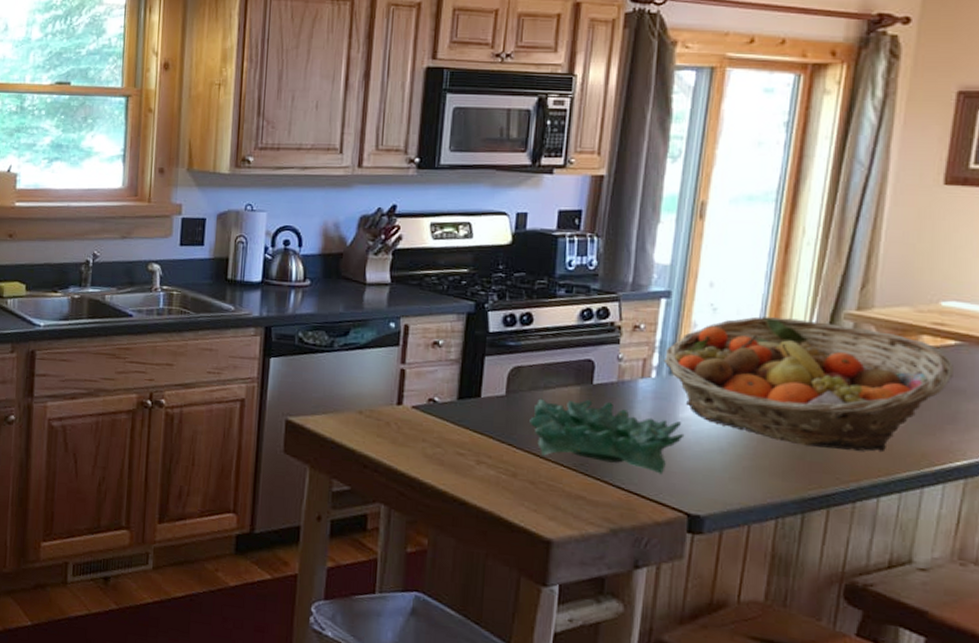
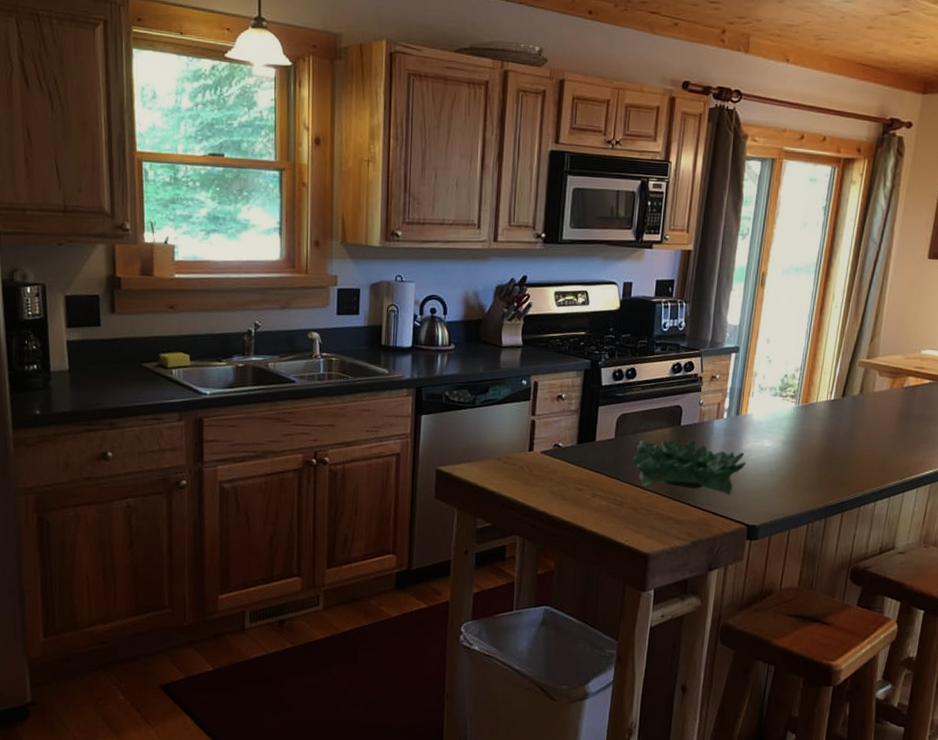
fruit basket: present [663,316,954,451] -> none [732,366,928,467]

